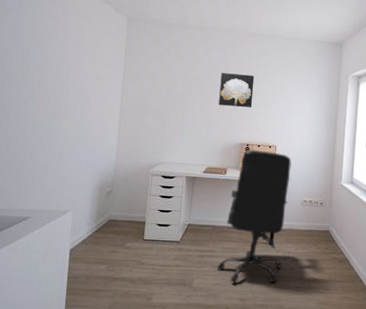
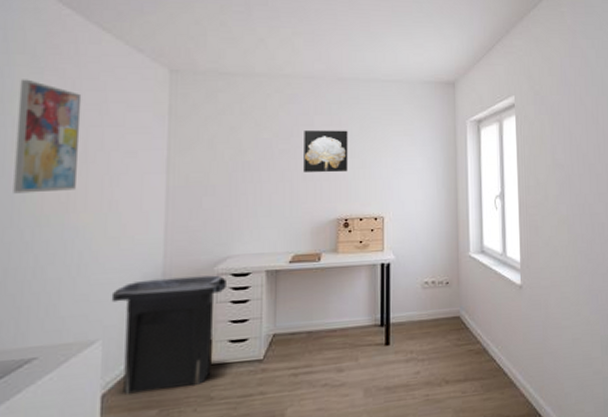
wall art: none [20,19,67,102] -> present [13,79,82,194]
trash can: none [79,172,158,253] -> present [111,275,226,394]
office chair: present [217,149,292,284] -> none [317,224,405,404]

